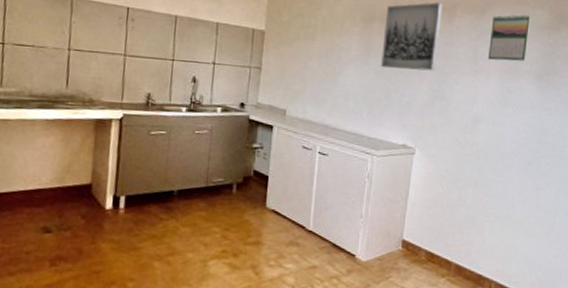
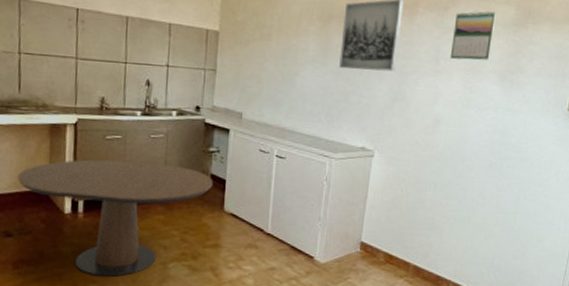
dining table: none [59,154,256,275] -> present [17,159,214,277]

